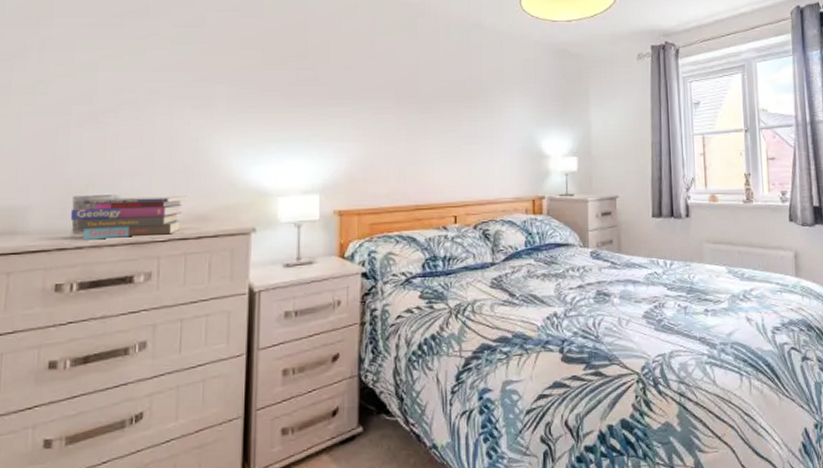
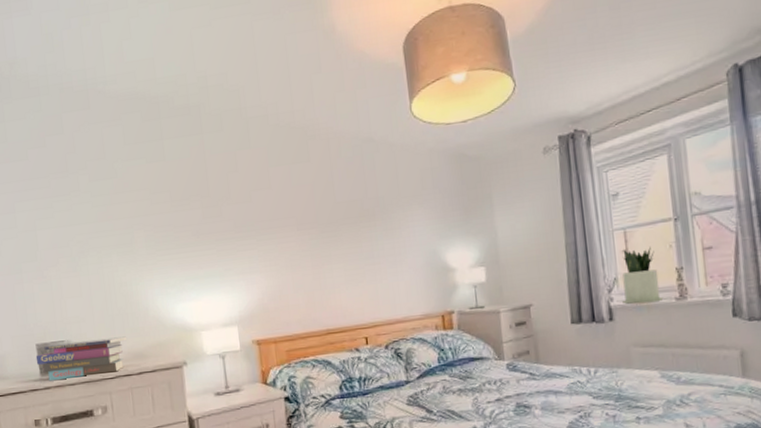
planter: none [698,153,733,204] -> present [622,247,664,305]

